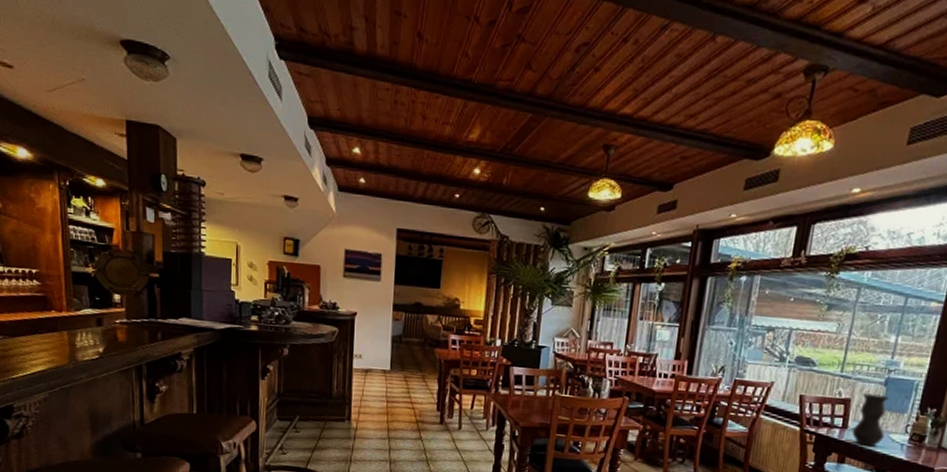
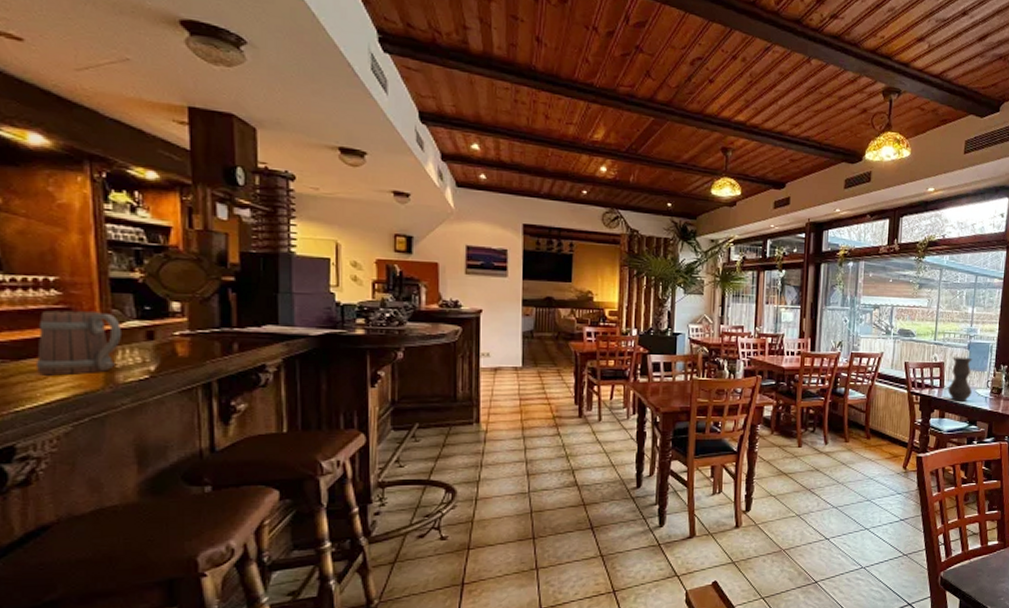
beer mug: none [25,297,80,352] -> present [37,310,121,376]

